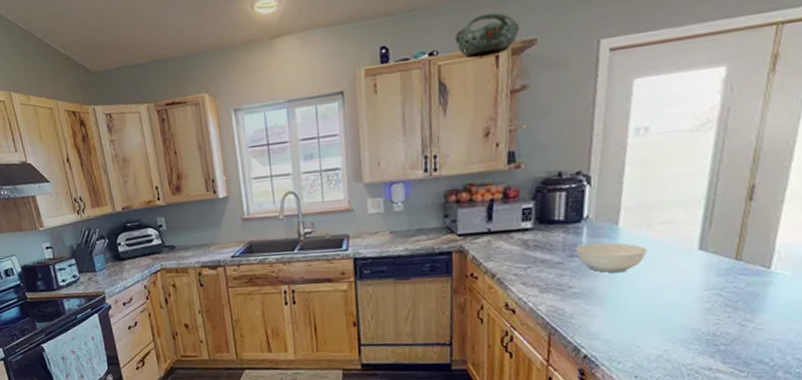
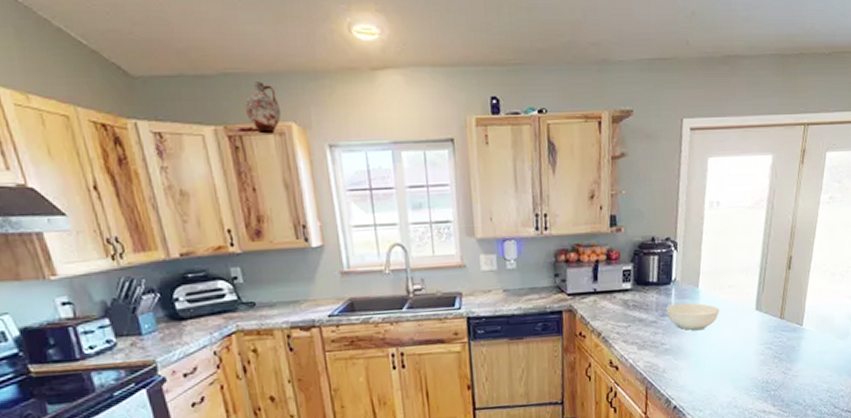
ceramic jug: none [169,63,197,107] -> present [244,81,282,134]
decorative basket: present [455,12,520,59] -> none [562,79,619,121]

